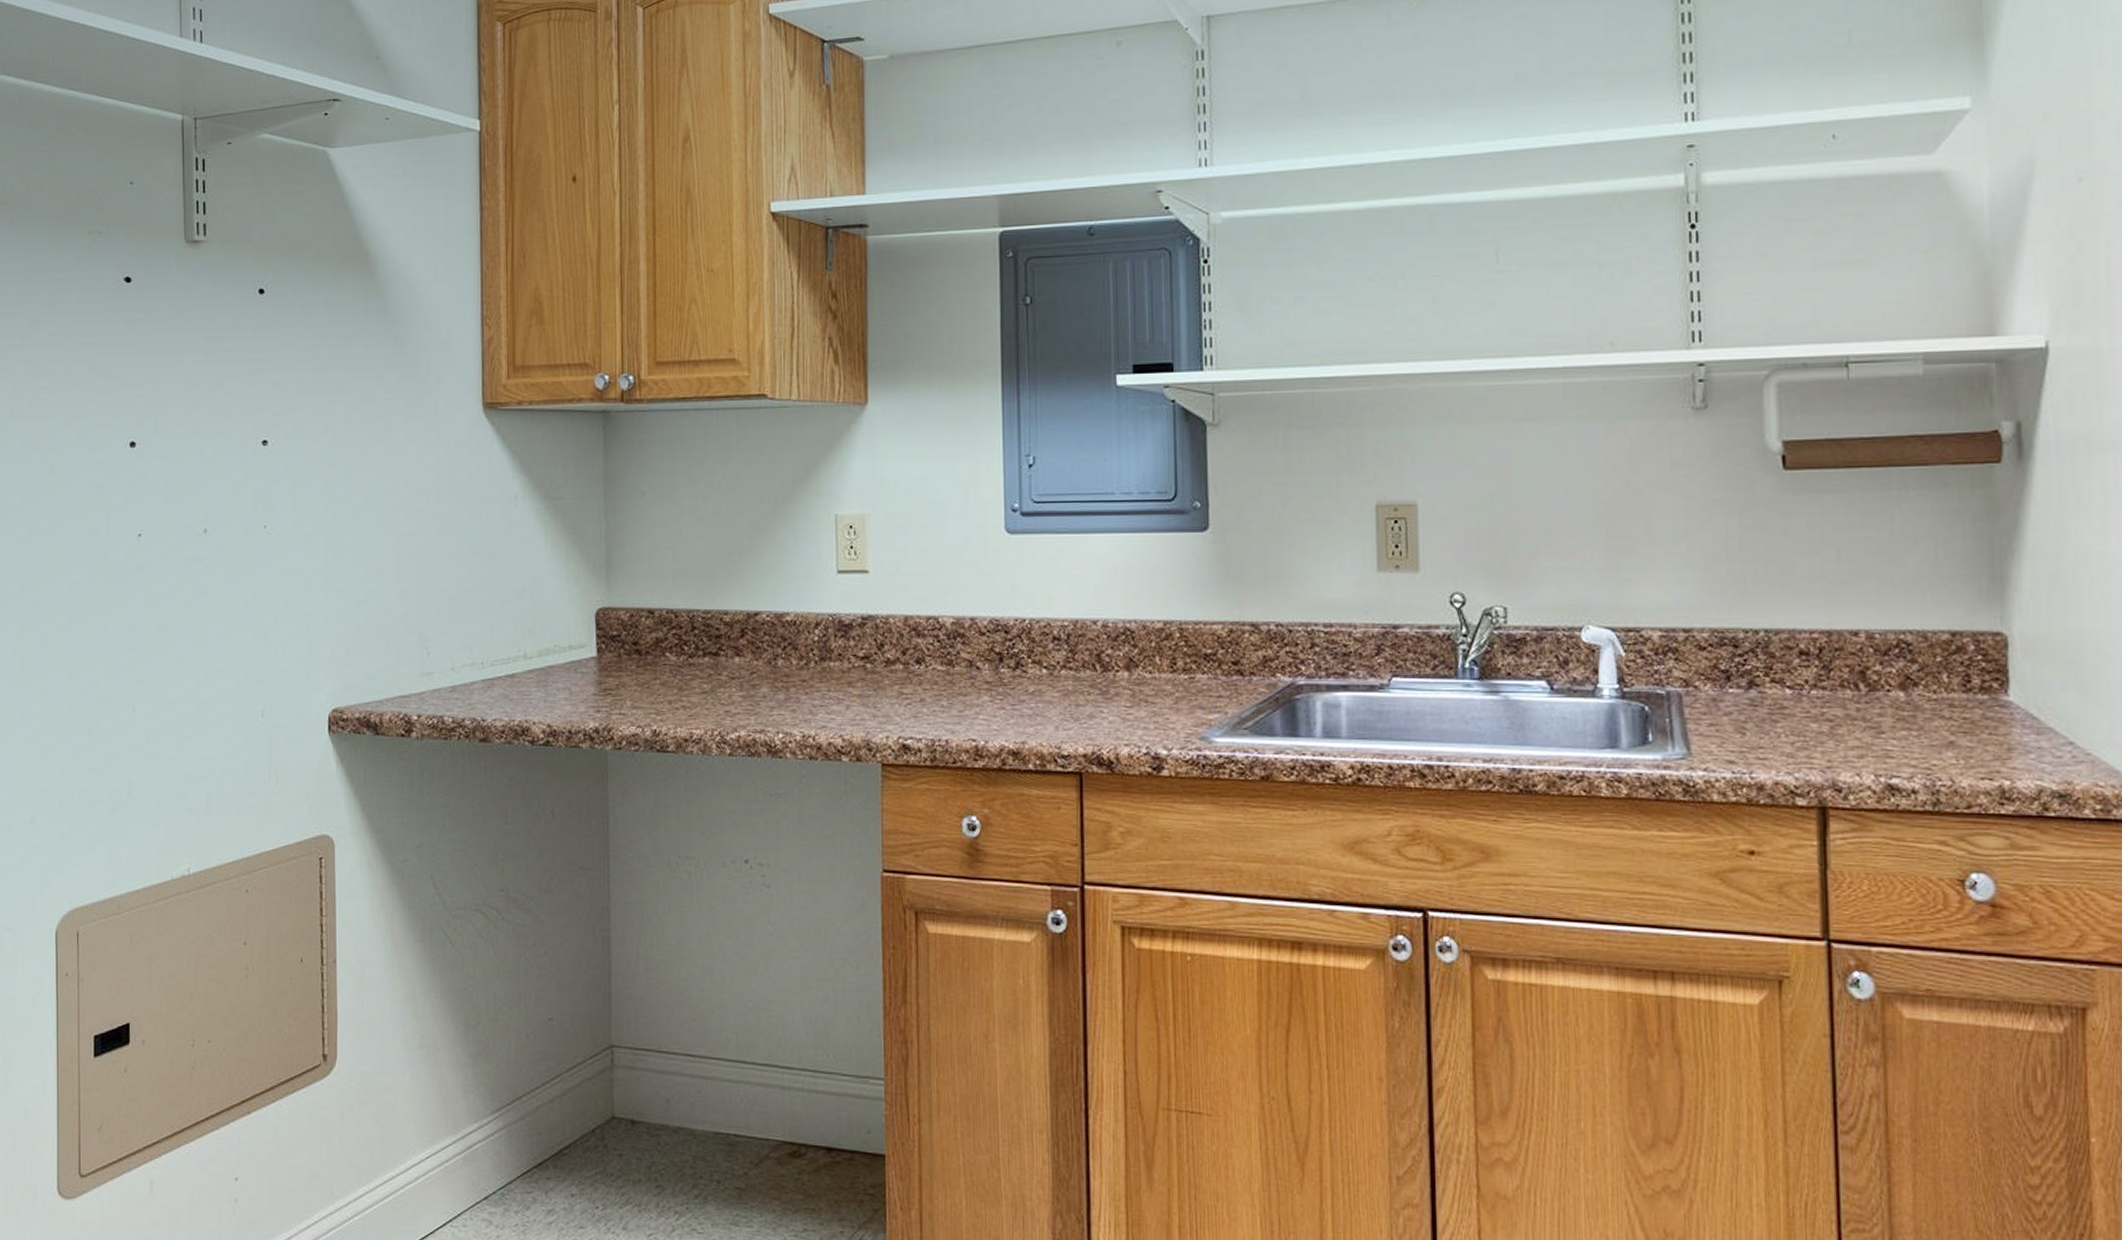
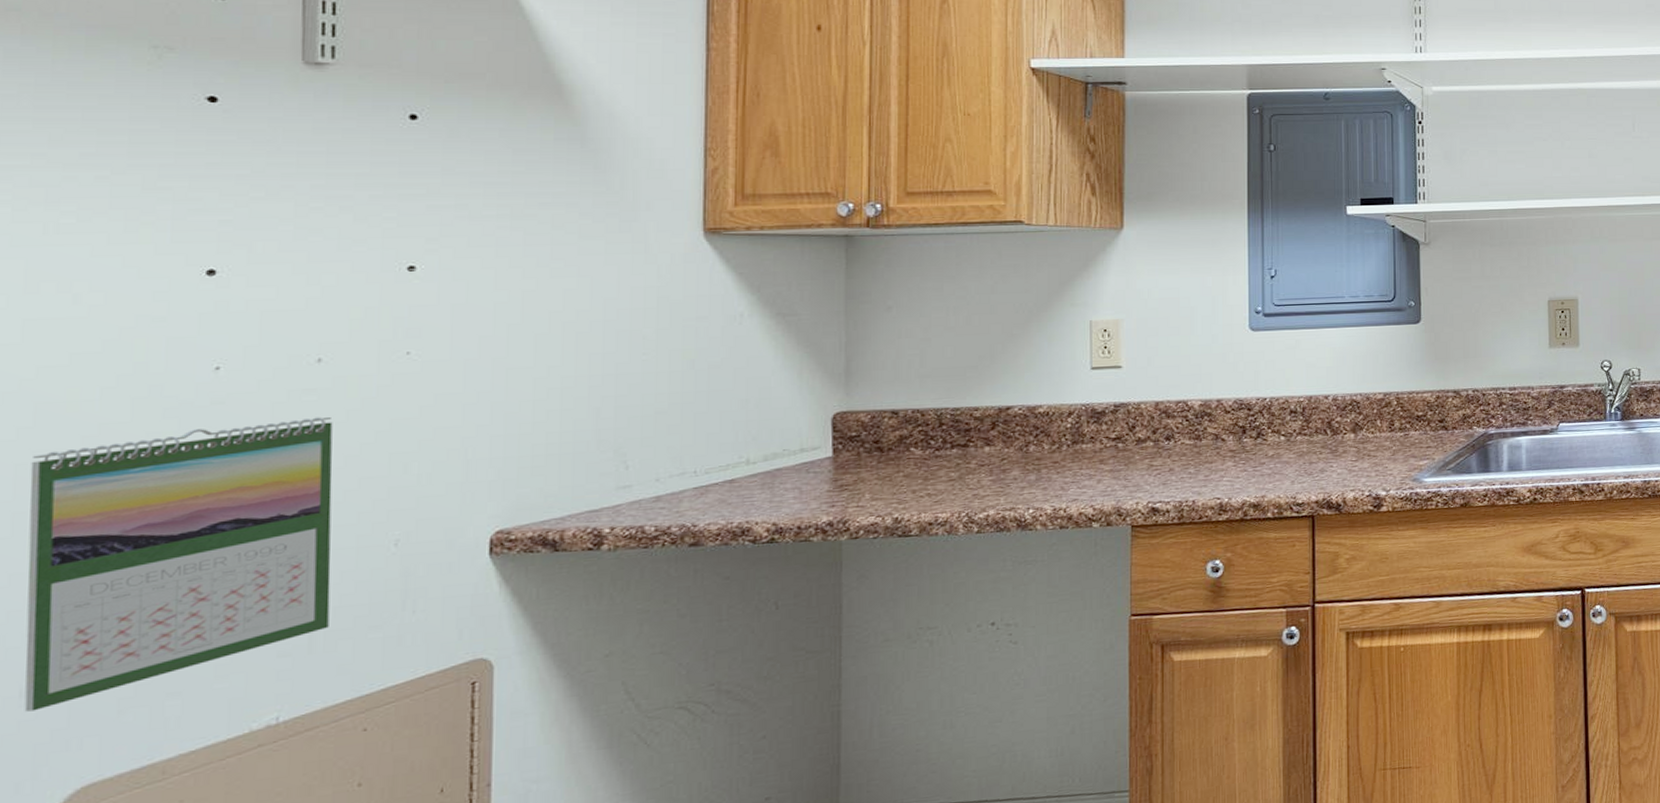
calendar: none [30,585,220,837] -> present [24,417,333,712]

